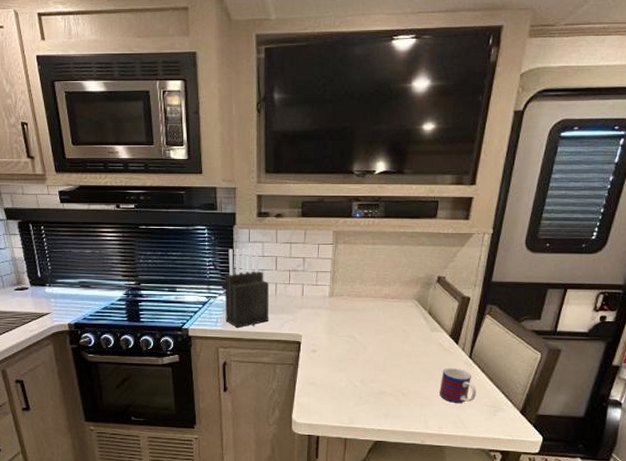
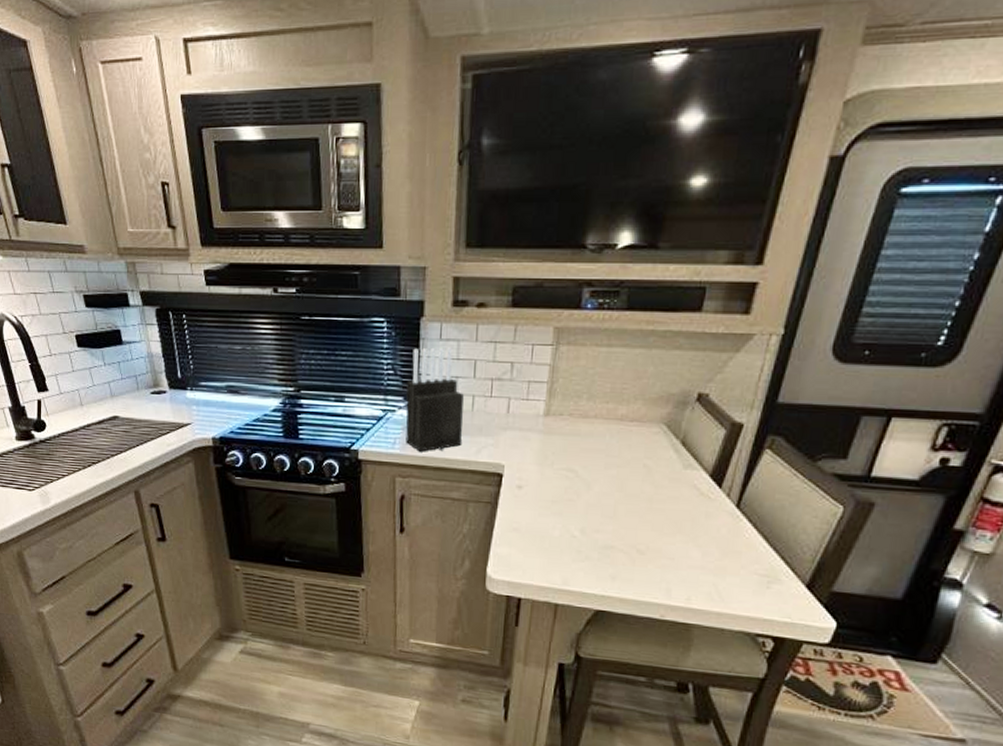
mug: present [439,367,477,403] -> none [690,518,744,568]

